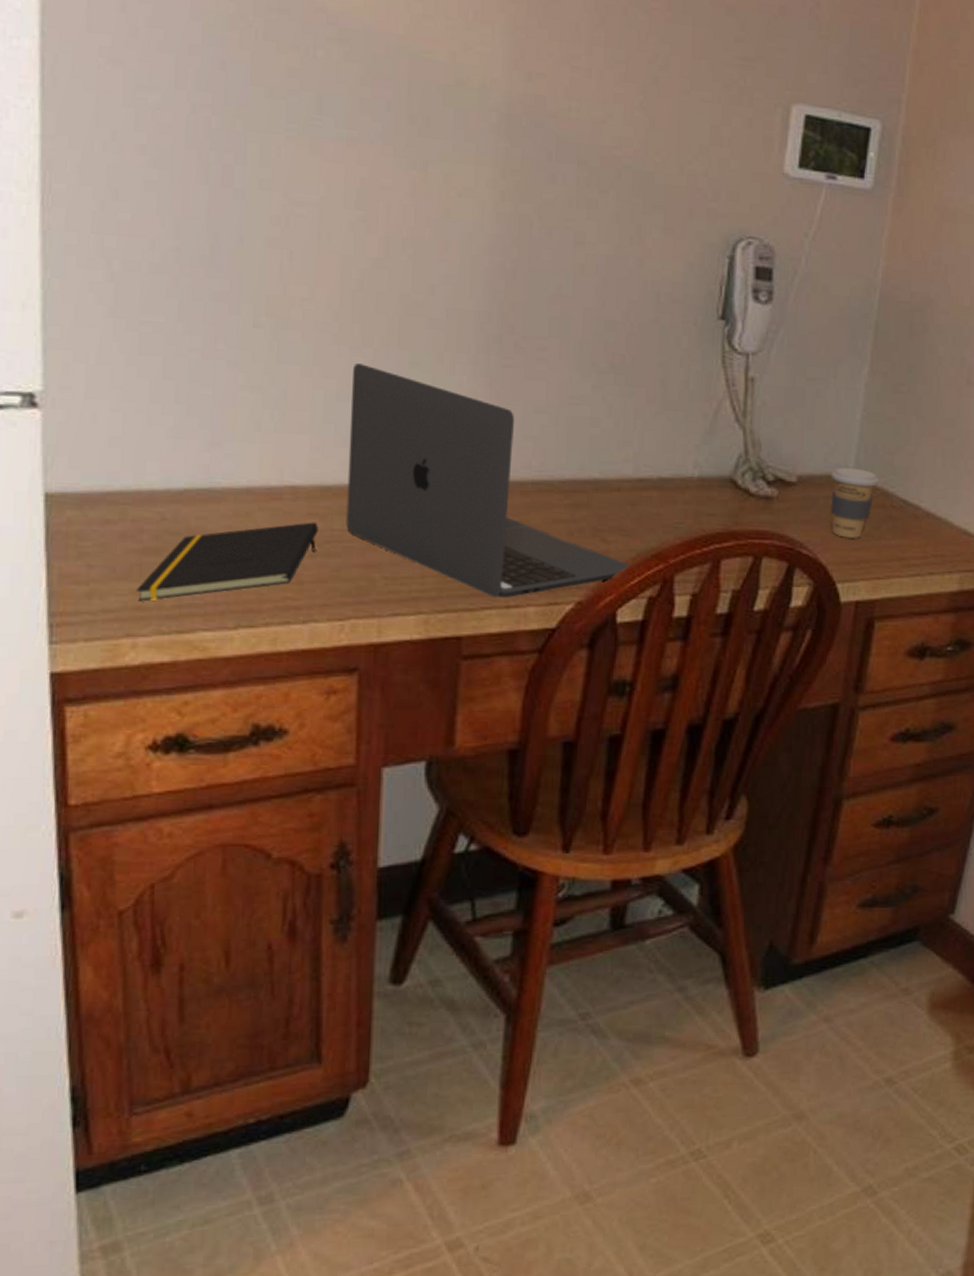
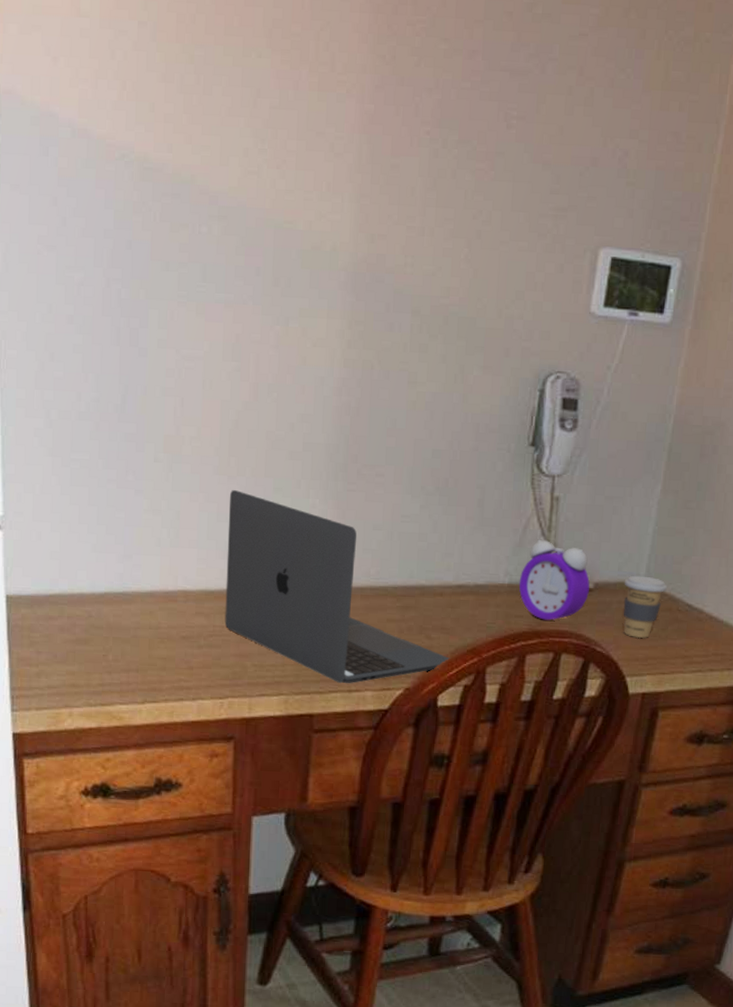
notepad: present [136,522,319,602] -> none [72,619,204,681]
alarm clock: none [710,425,792,519] -> present [518,539,590,620]

